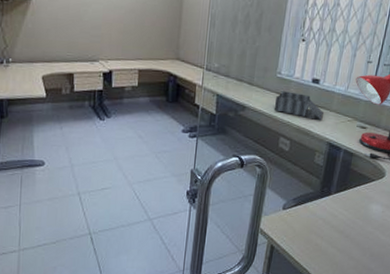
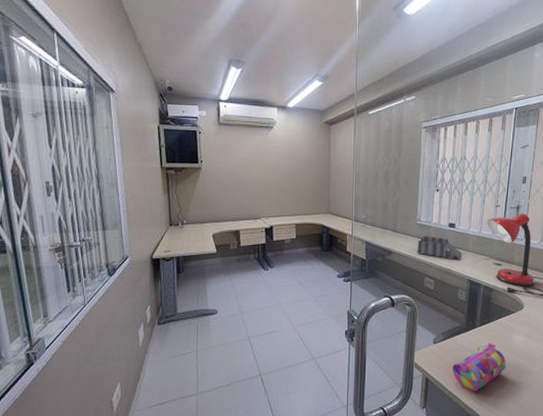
pencil case: none [300,211,360,262] -> present [452,342,506,392]

